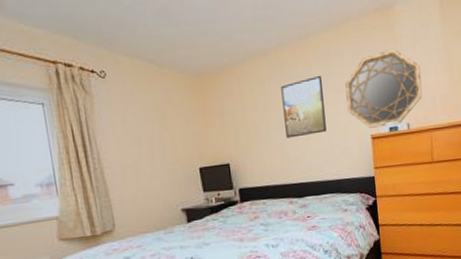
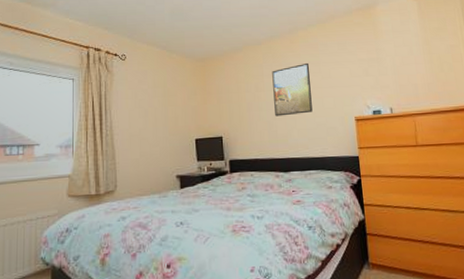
home mirror: present [345,49,423,128] -> none [330,42,405,111]

